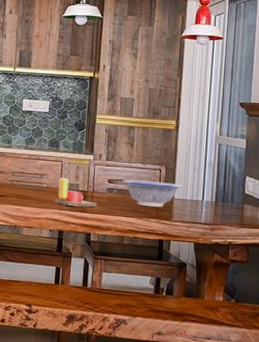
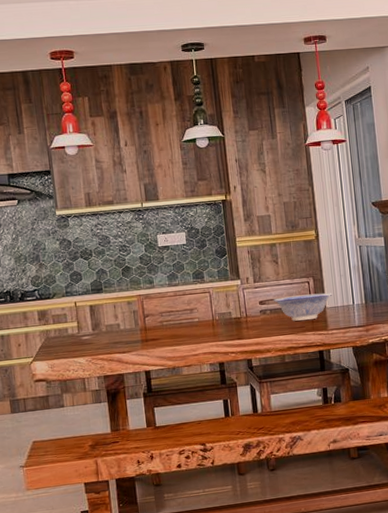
candle: present [54,177,97,207] -> none [208,308,253,336]

